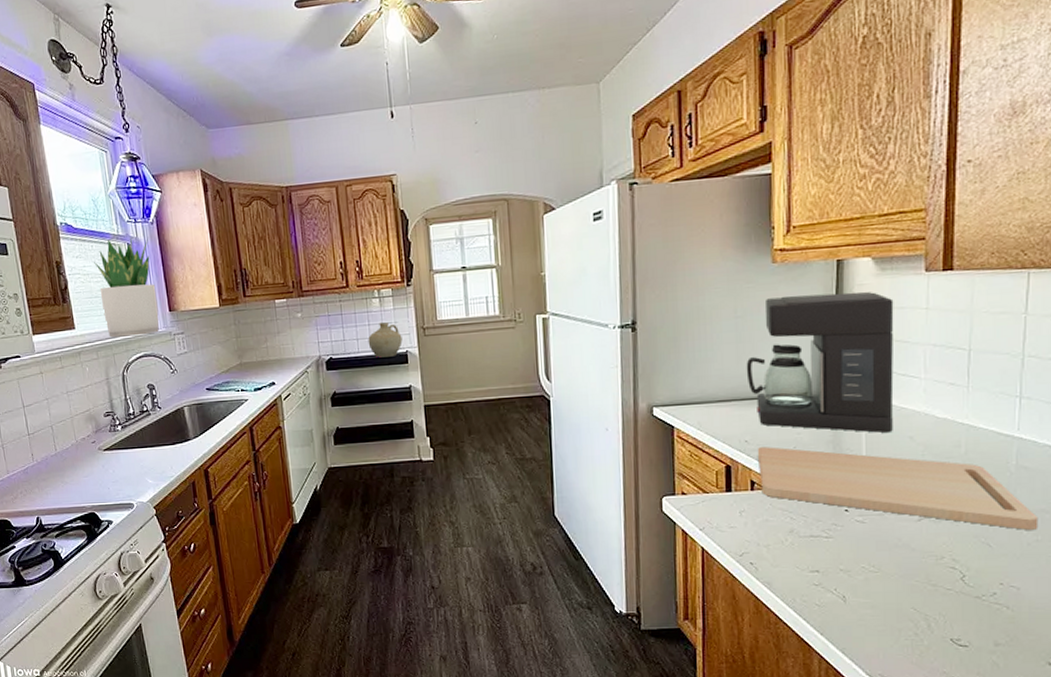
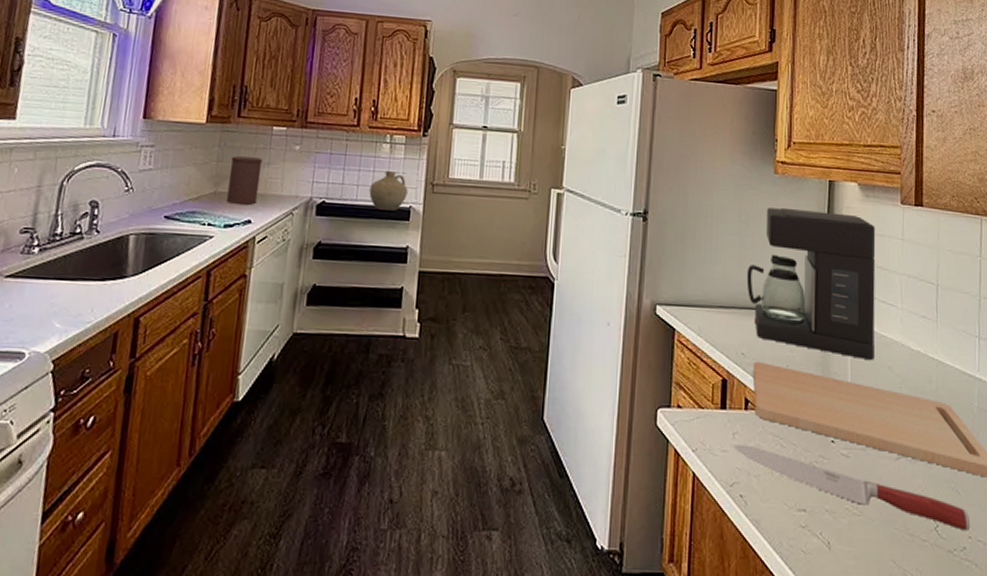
planter: present [94,236,159,338] -> none [57,25,142,141]
canister: none [247,329,276,371] -> present [227,156,263,205]
kitchen knife: none [739,520,1003,579] -> present [732,444,971,531]

